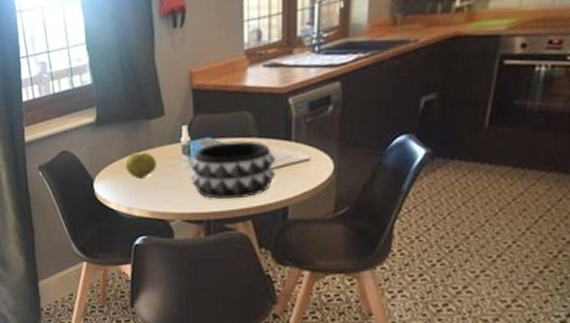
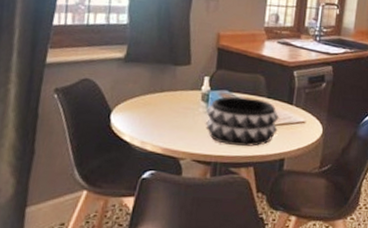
fruit: present [125,152,156,180] -> none [146,92,177,117]

